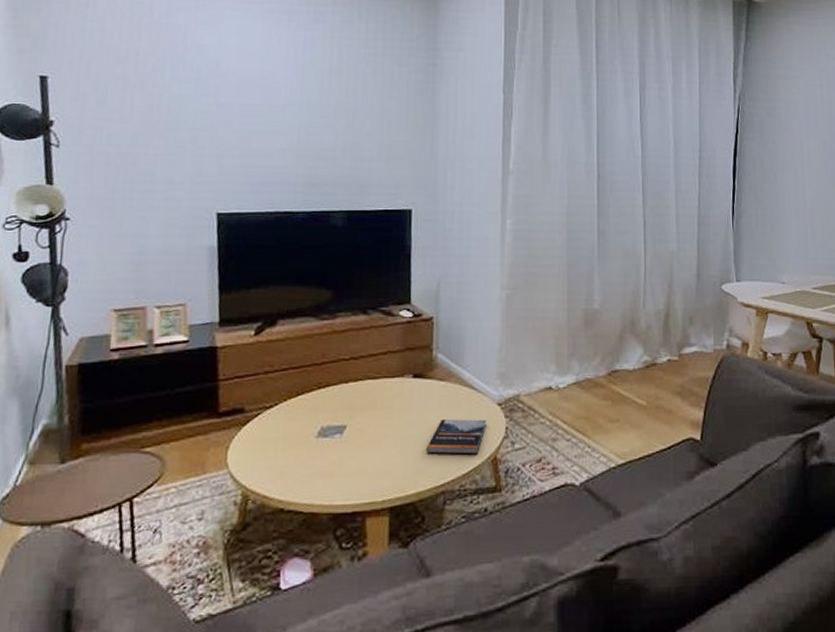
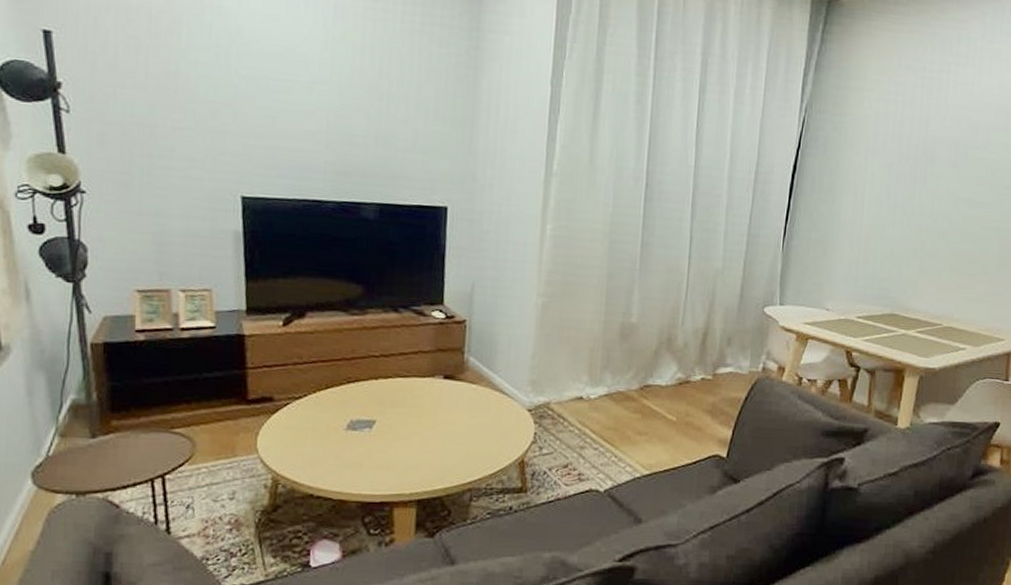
book: present [426,419,486,455] -> none [454,421,516,457]

